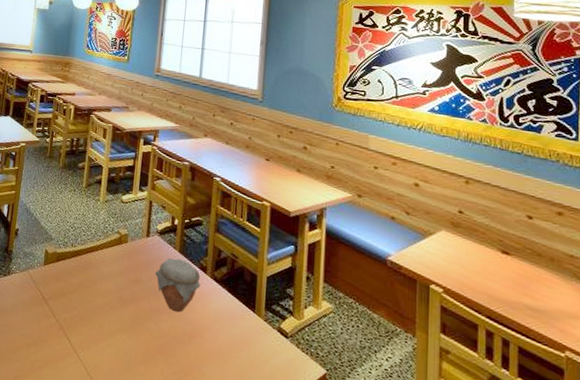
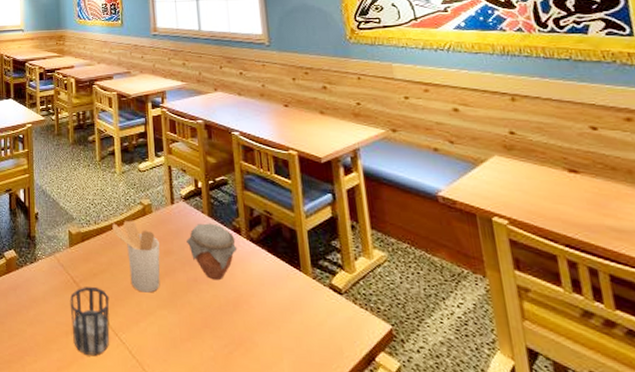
cup: none [33,304,74,369] -> present [70,287,110,355]
utensil holder: none [87,247,130,317] -> present [112,220,160,293]

